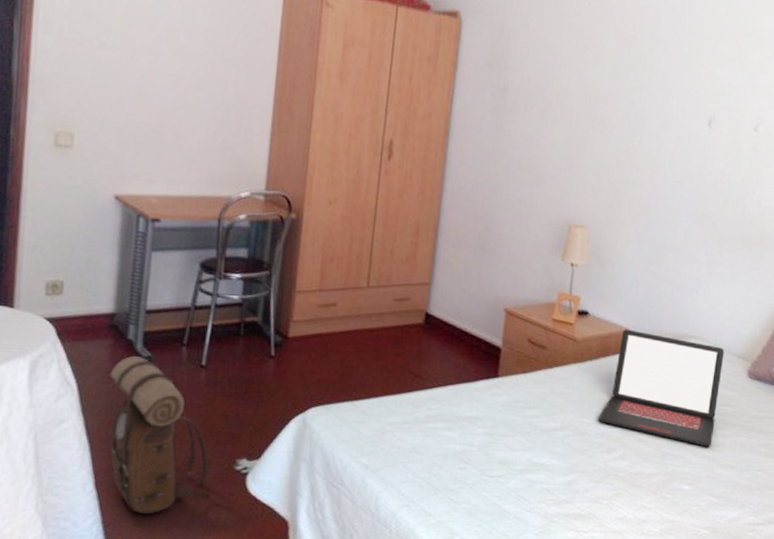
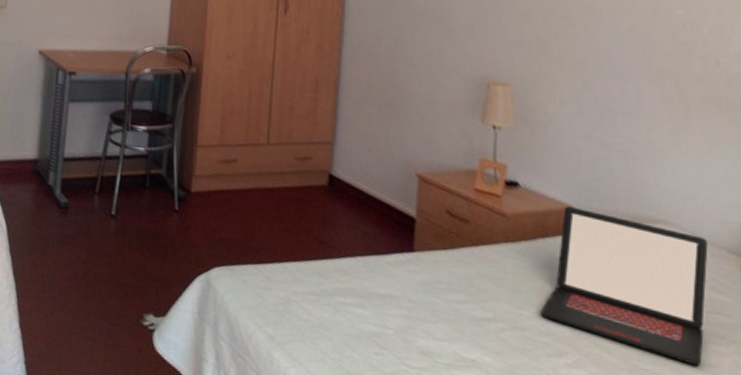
backpack: present [108,355,208,515] -> none [30,200,118,361]

